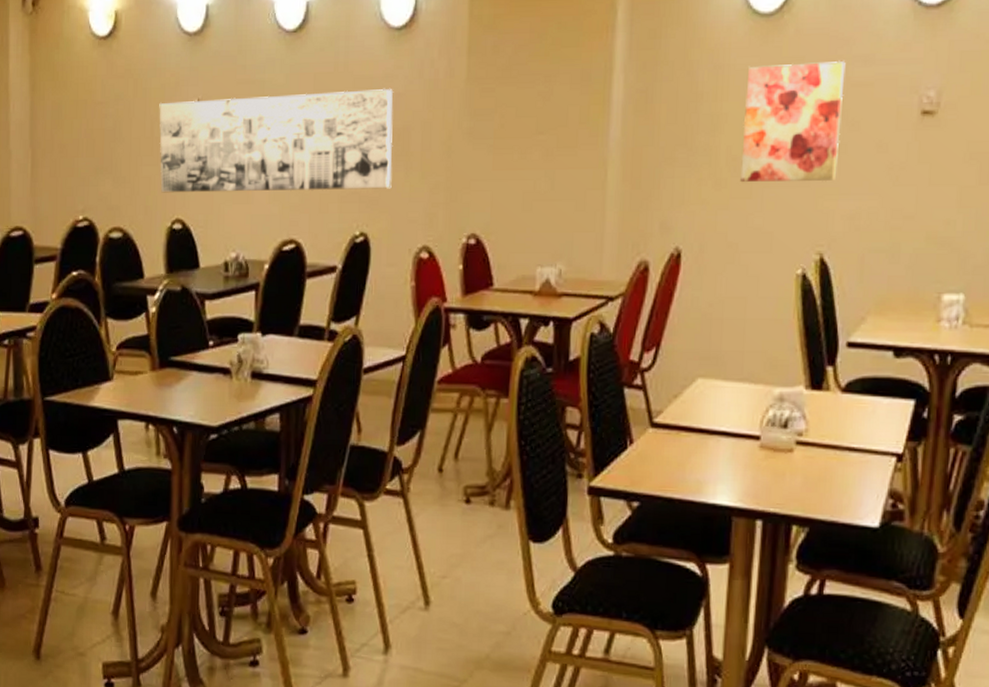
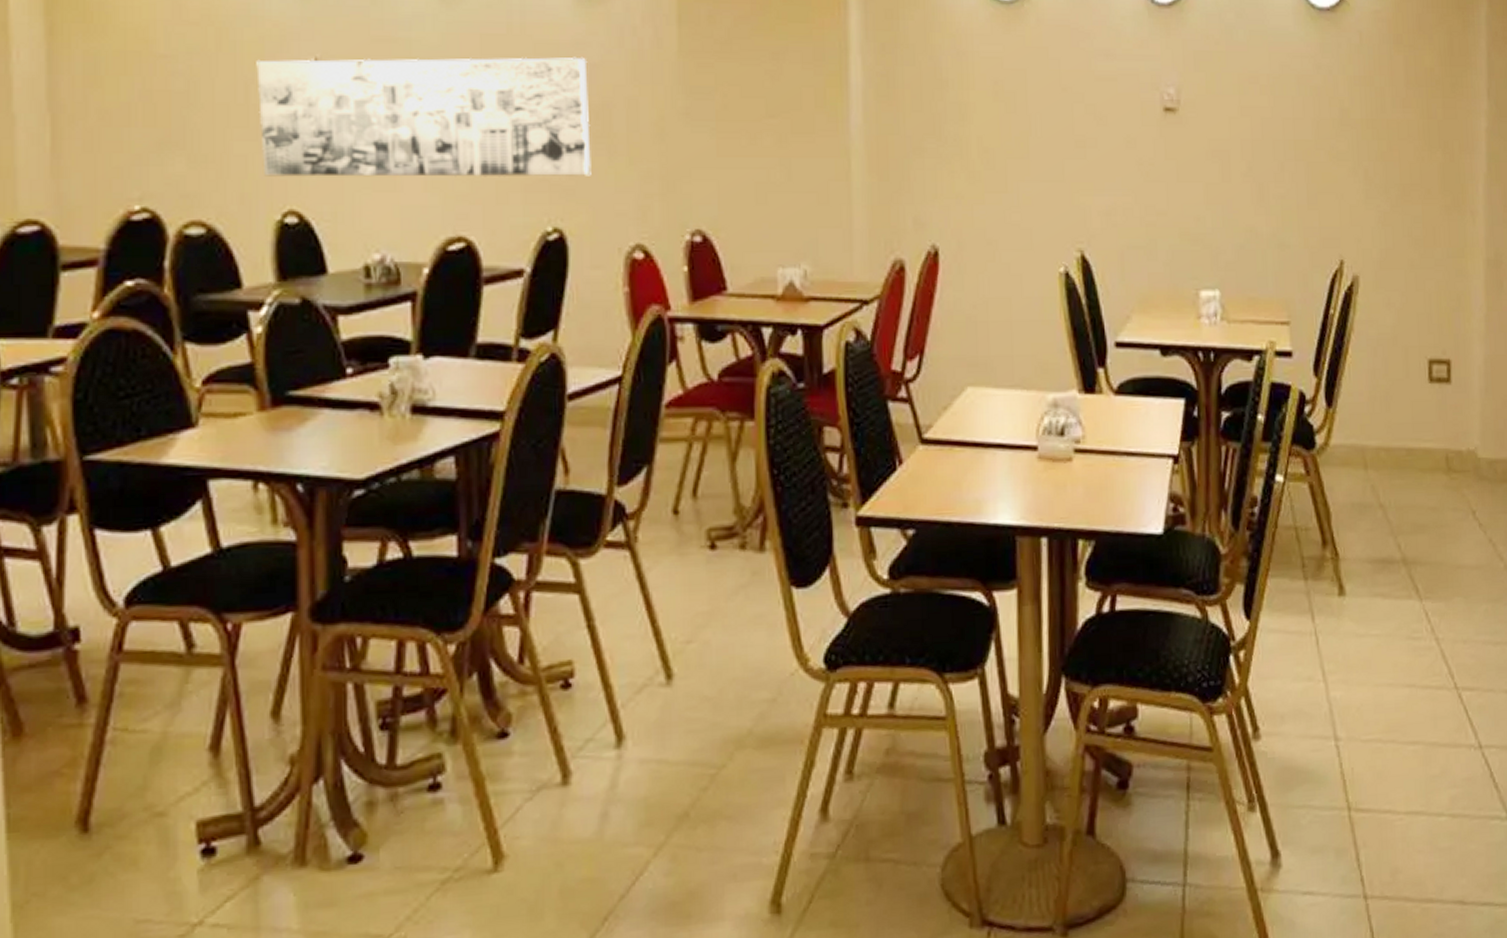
wall art: present [740,60,846,182] -> none [992,53,1090,177]

